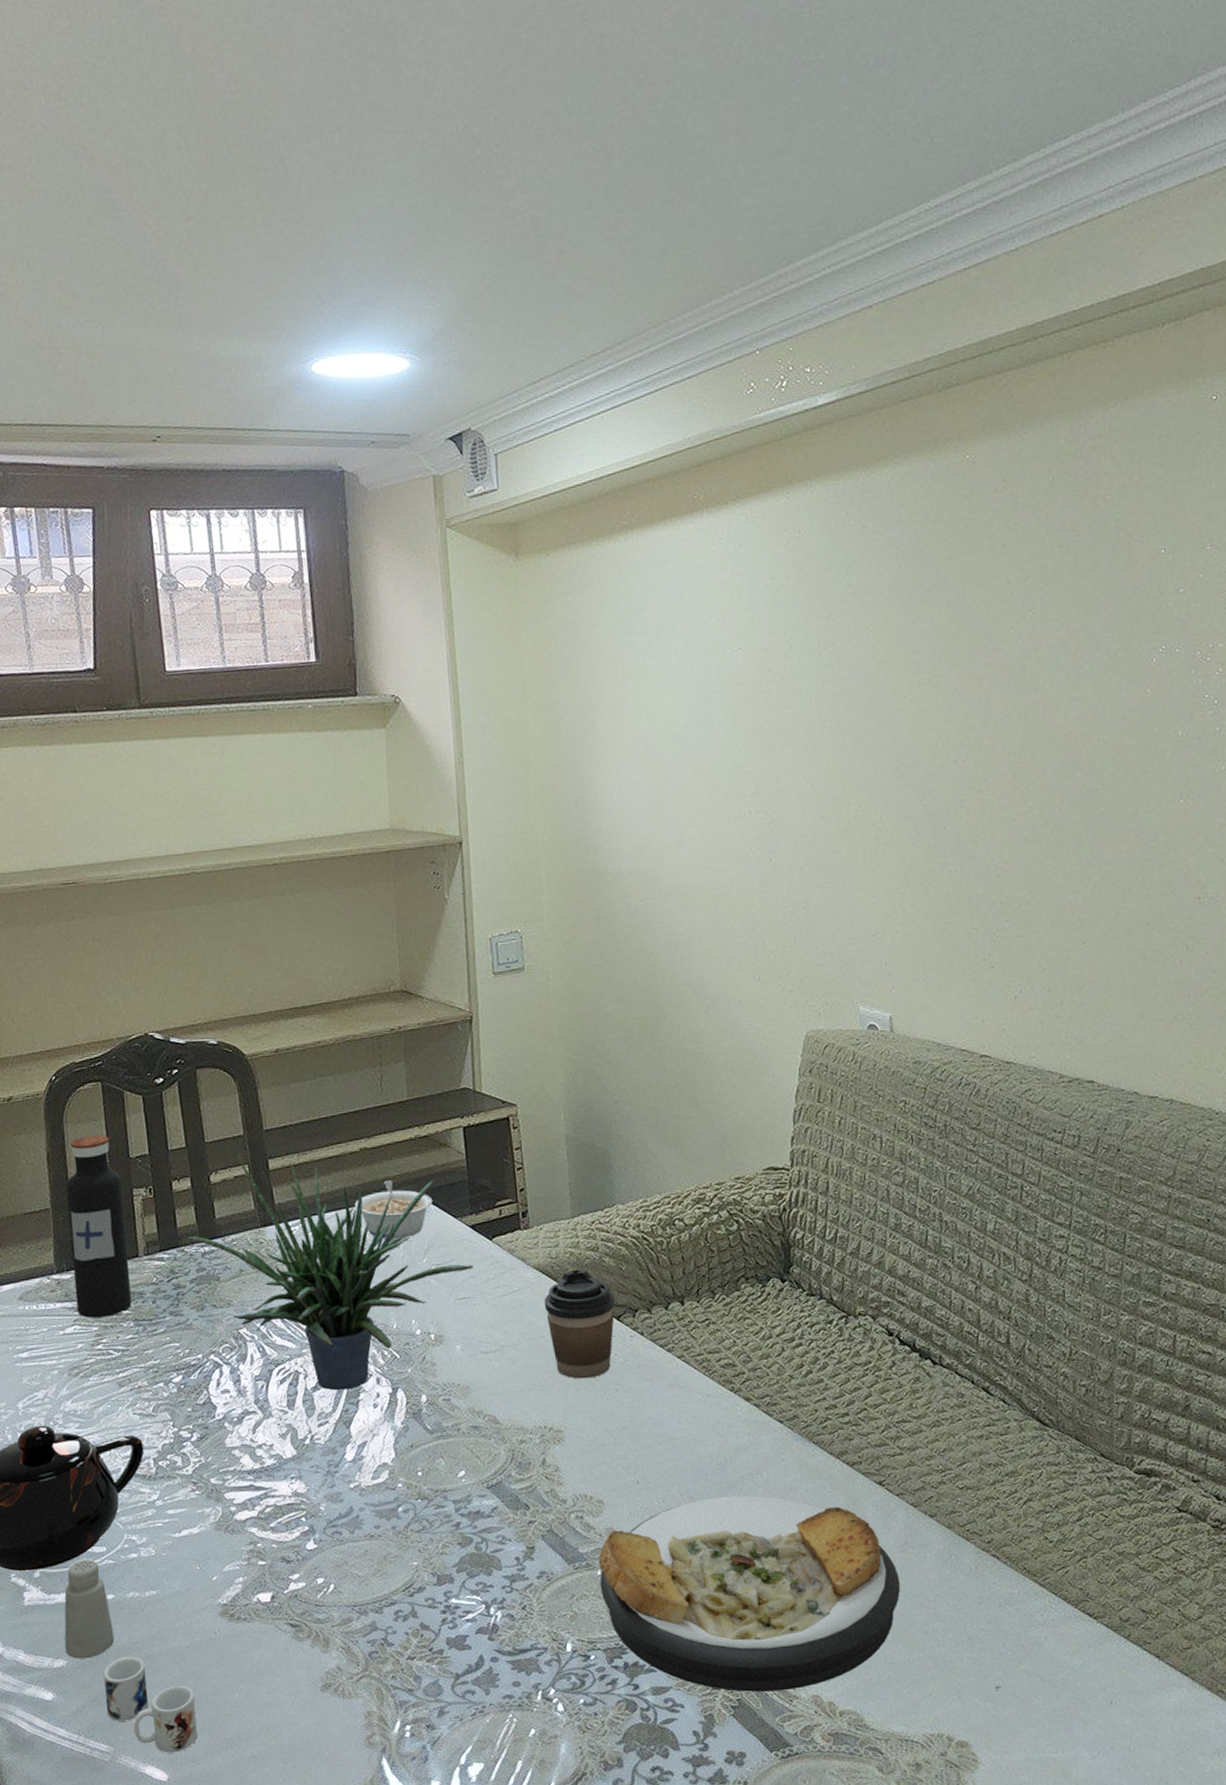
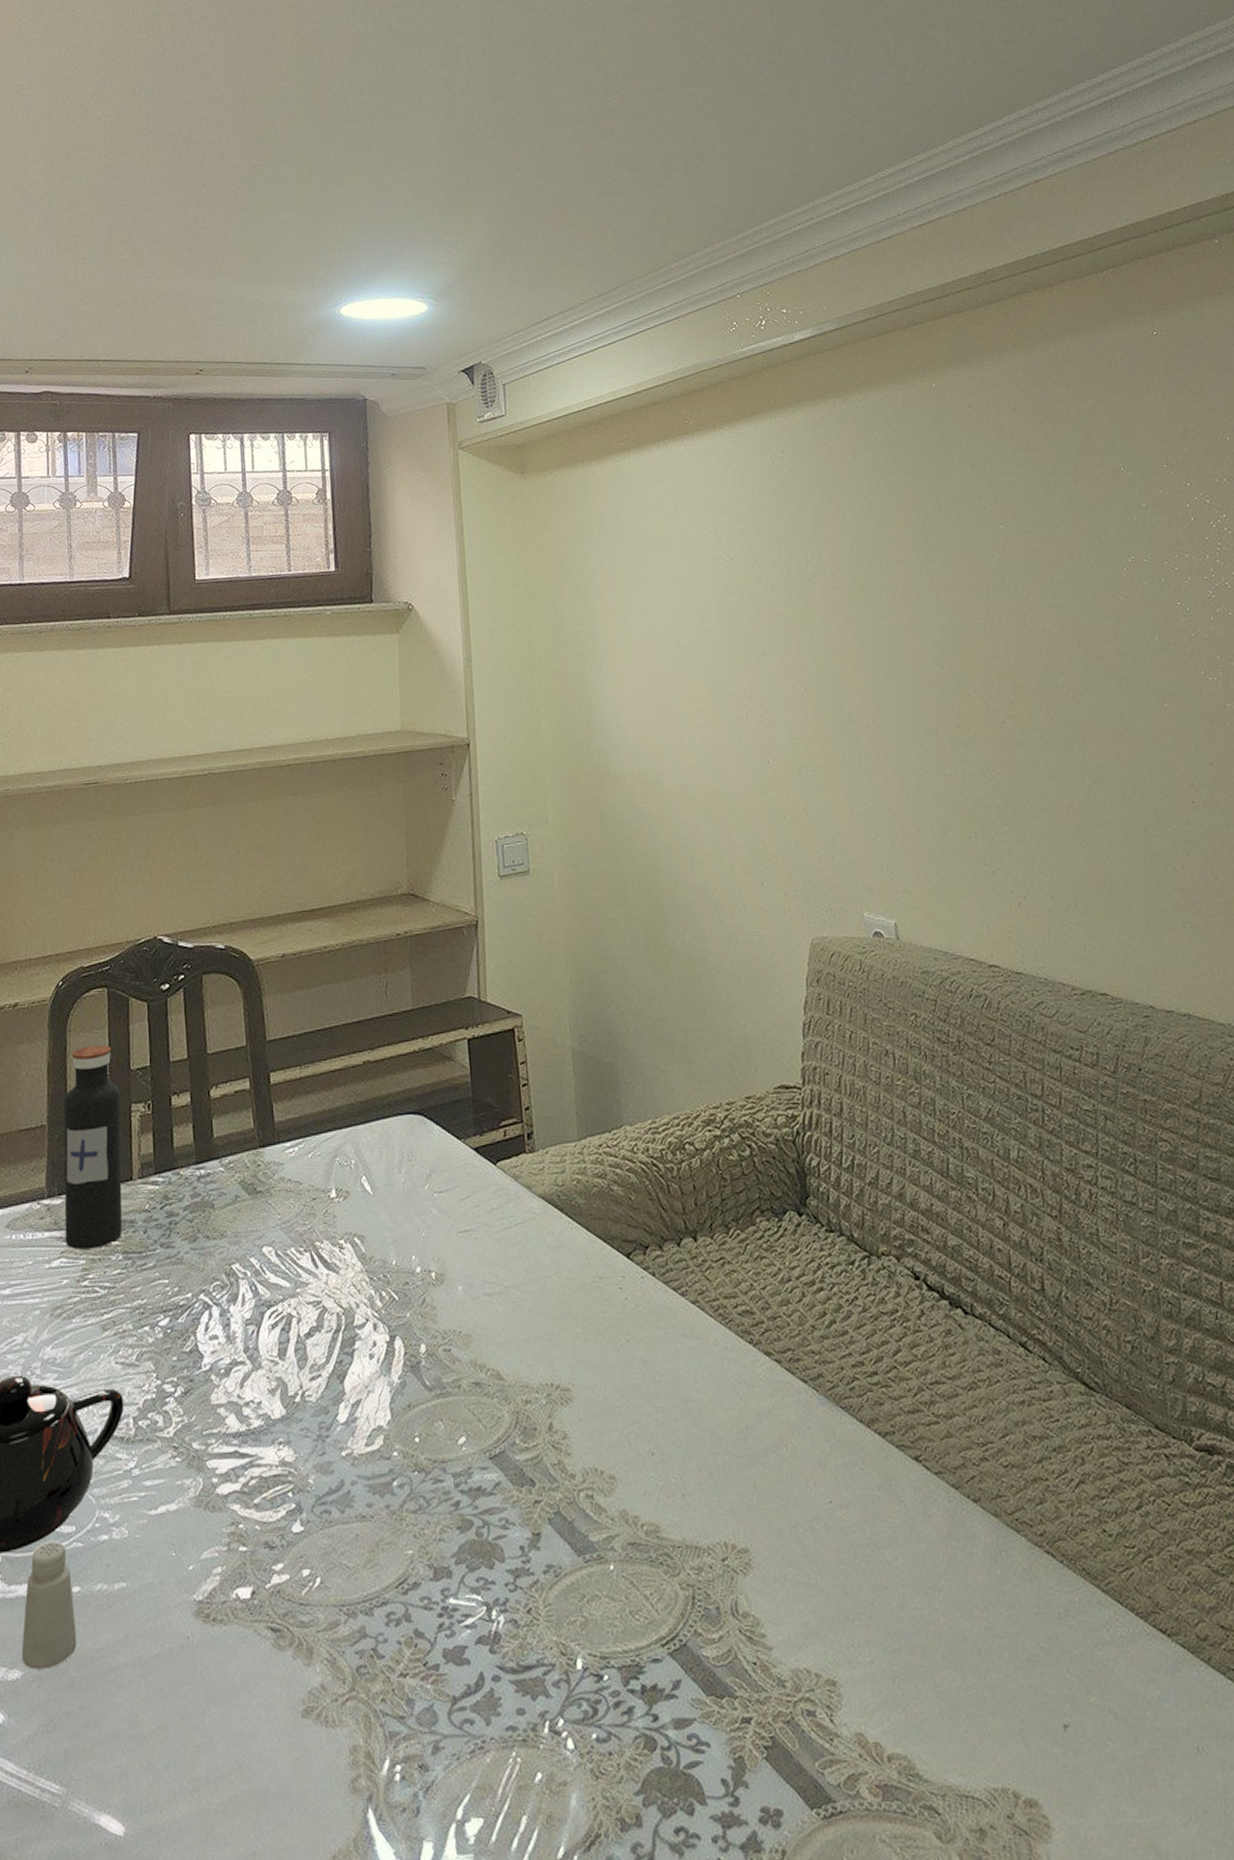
mug: present [103,1657,198,1753] -> none [61,1668,162,1797]
potted plant: present [187,1155,475,1391] -> none [183,1067,478,1338]
legume: present [354,1179,432,1239] -> none [355,1096,435,1163]
coffee cup: present [544,1269,616,1379] -> none [550,1199,625,1327]
plate: present [598,1496,901,1692] -> none [610,1472,948,1727]

